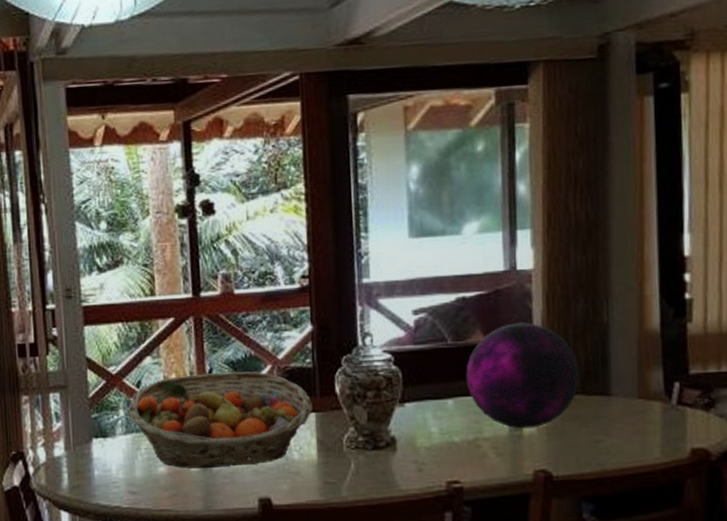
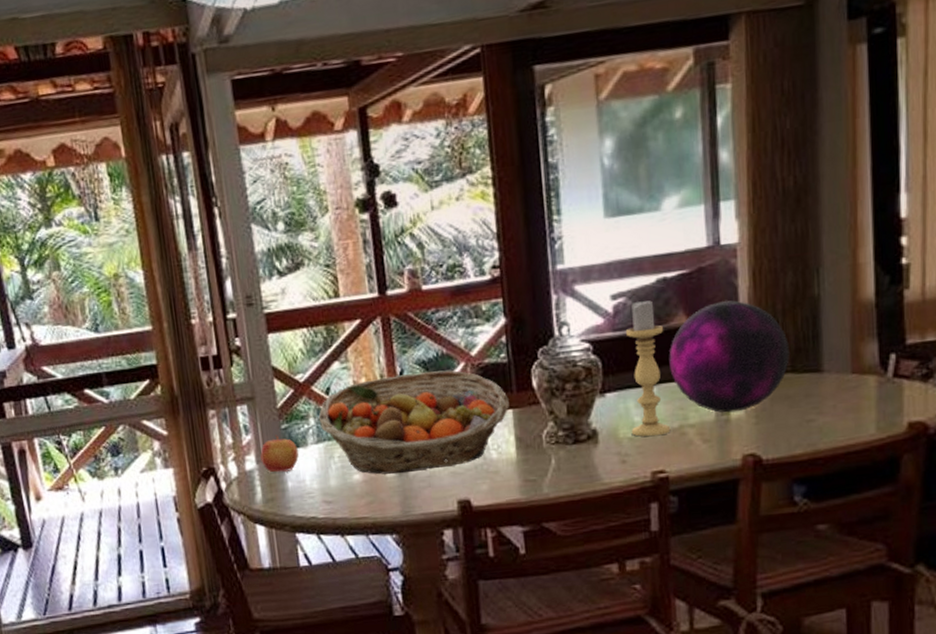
apple: none [69,423,107,460] -> present [260,434,299,473]
candle holder: none [425,315,466,448] -> present [625,299,671,437]

